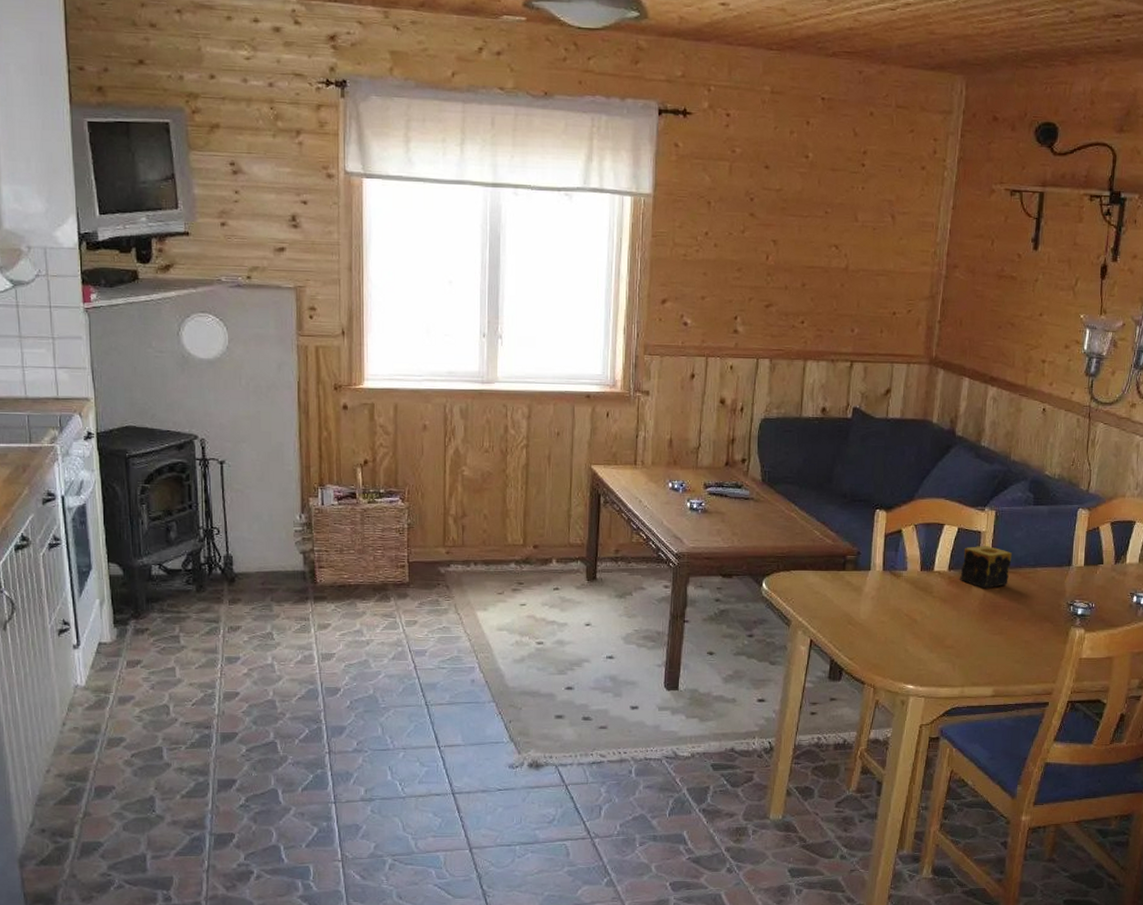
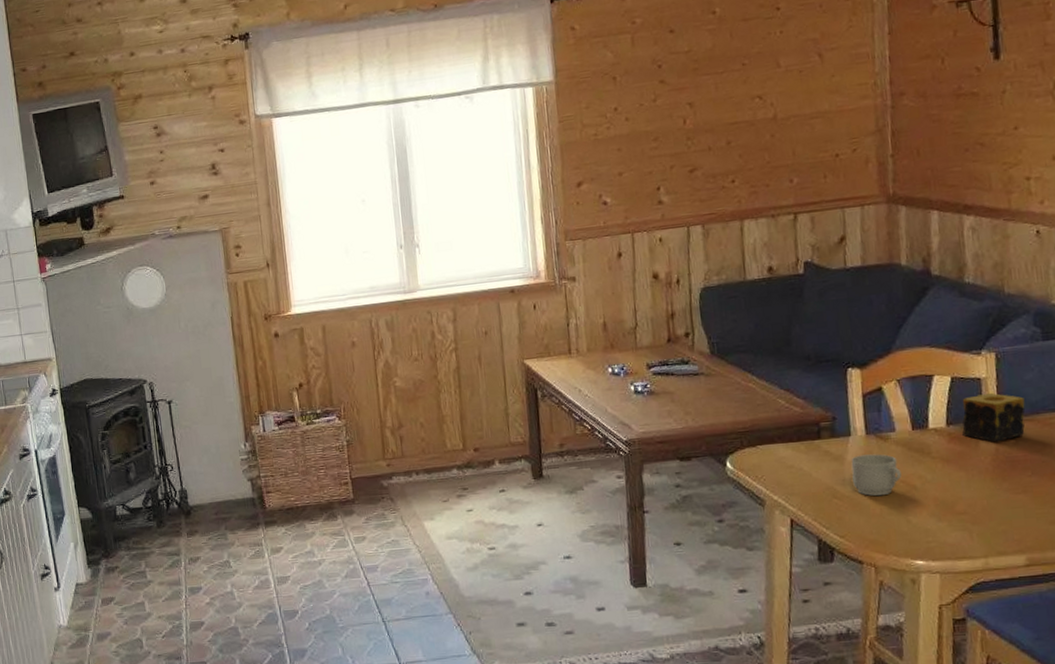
mug: none [866,588,906,626] -> present [851,454,902,496]

